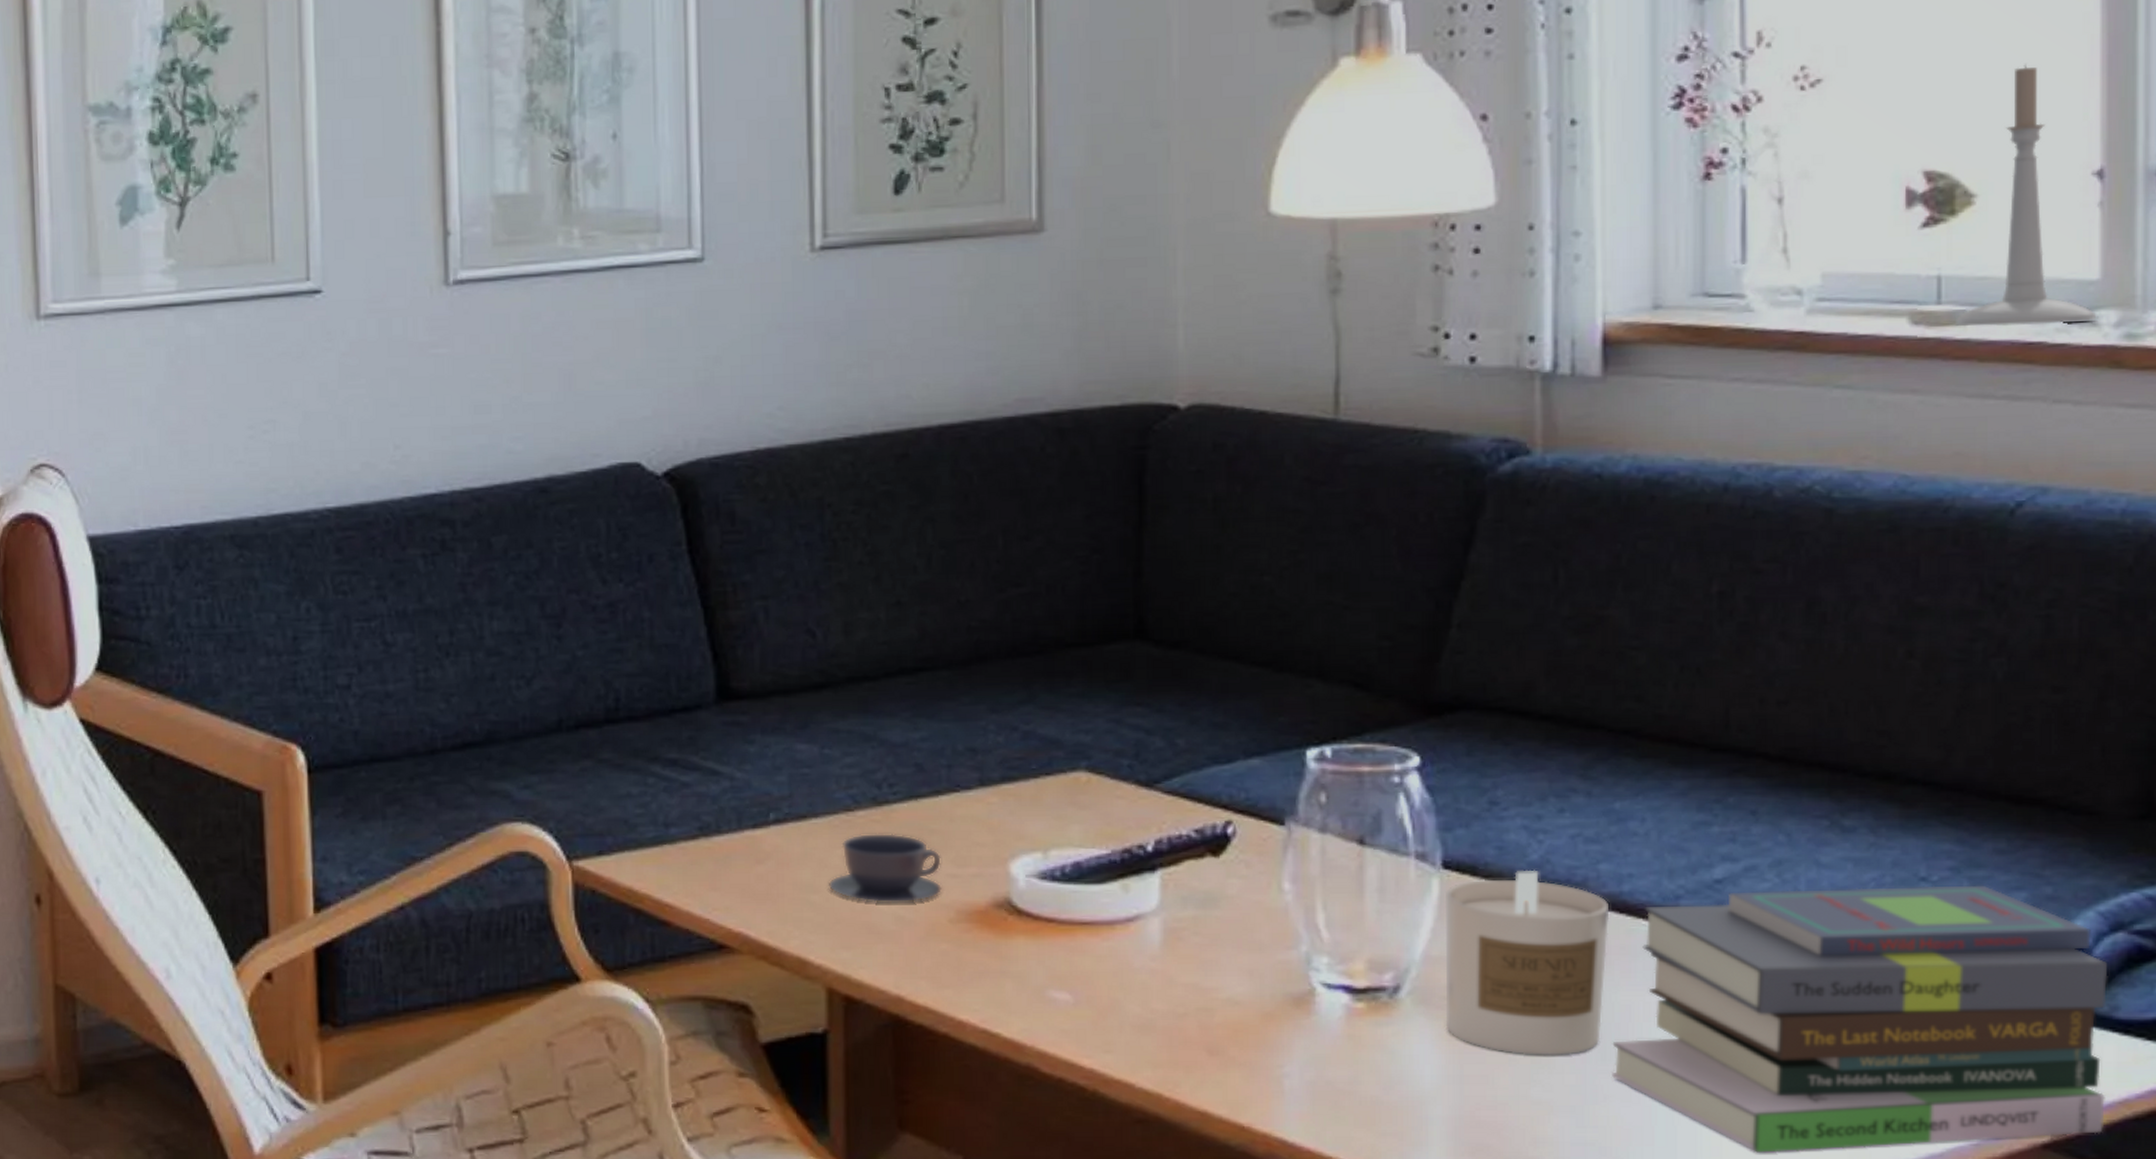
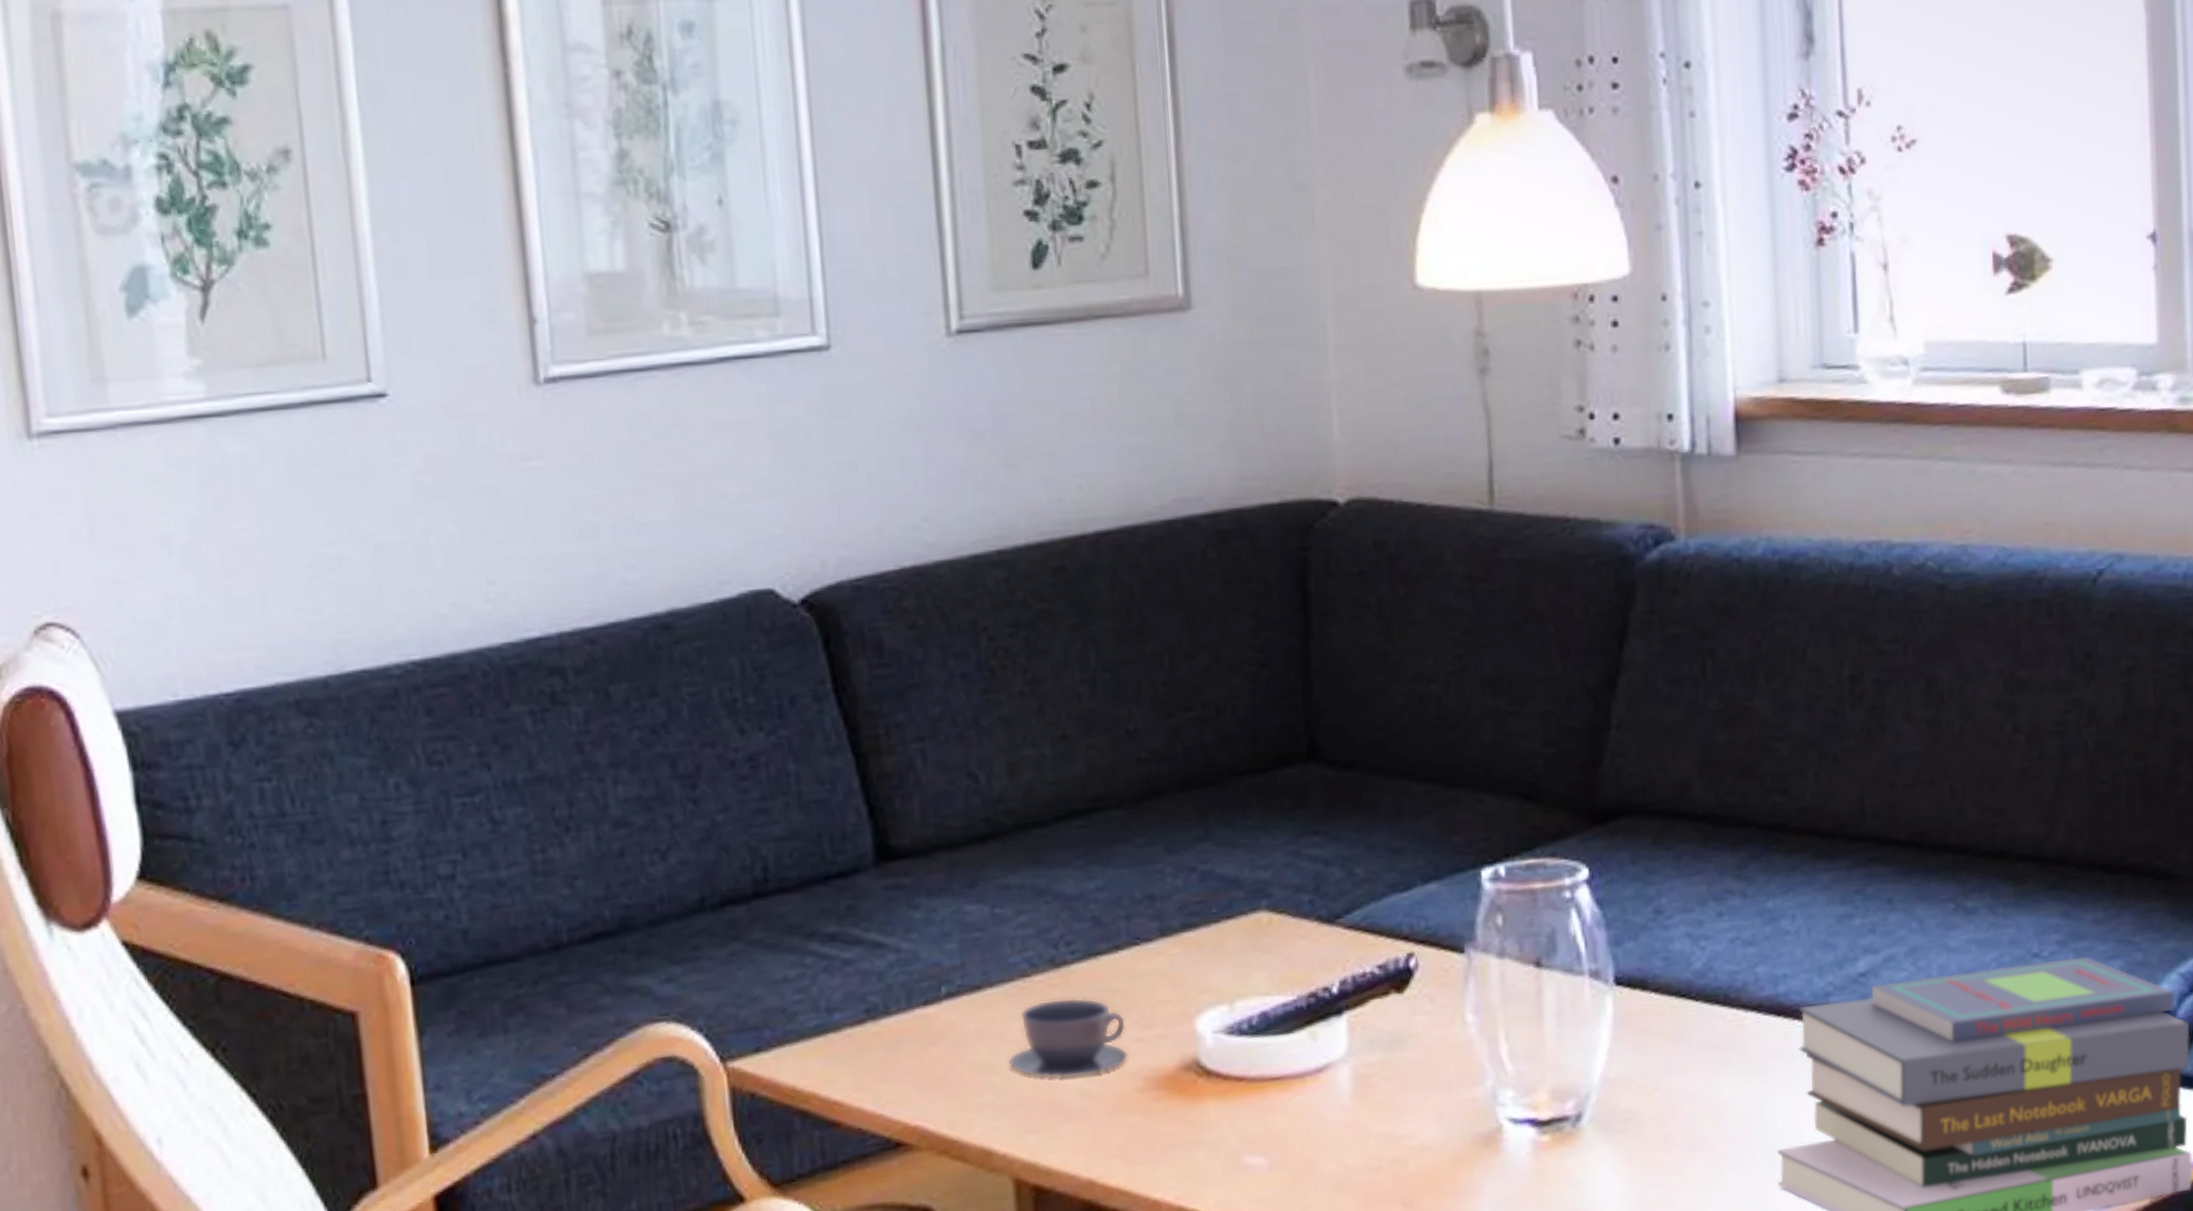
candle: present [1445,869,1610,1055] -> none [1619,978,1769,1173]
candlestick: present [1954,64,2097,327] -> none [2039,125,2156,394]

